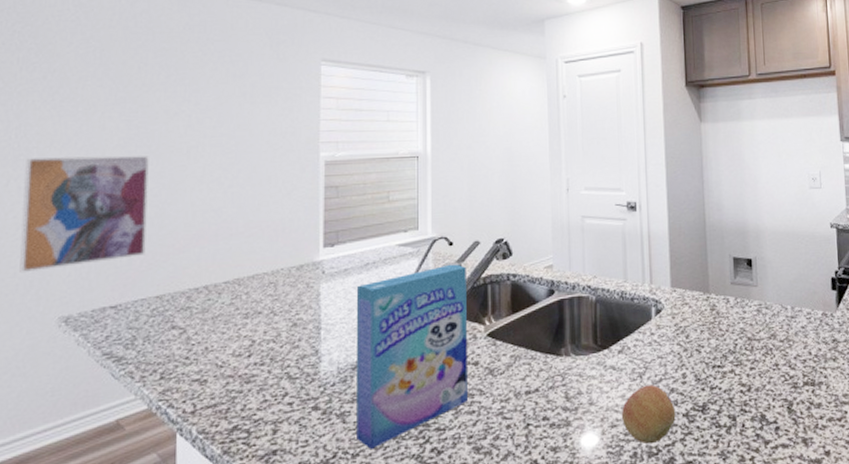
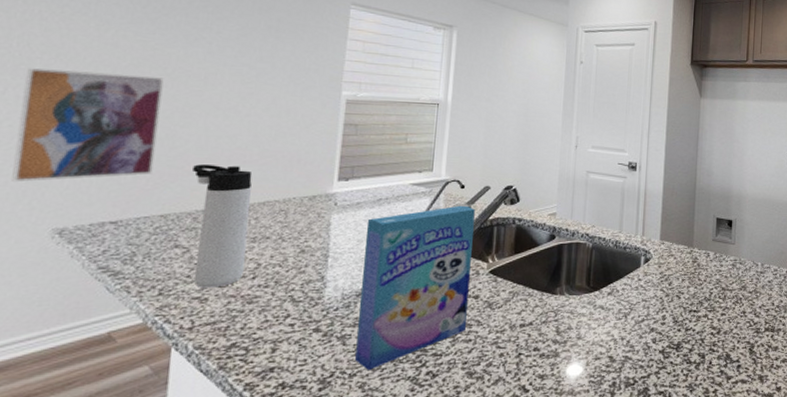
thermos bottle: none [183,239,241,369] -> present [193,164,253,288]
fruit: present [621,385,676,445] -> none [605,324,653,376]

